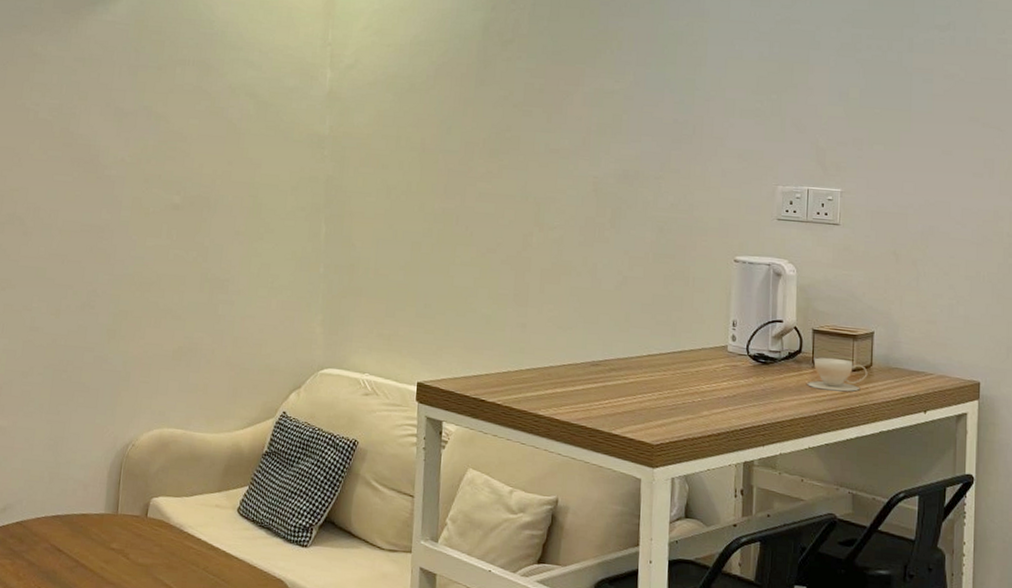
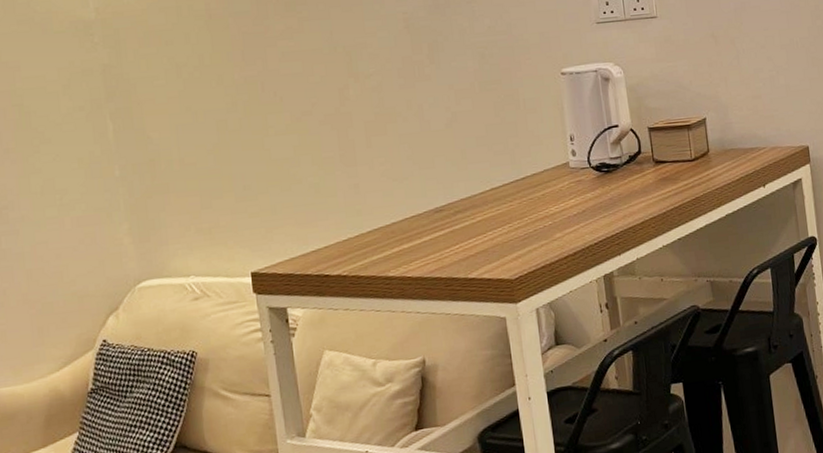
teacup: present [807,357,868,392] -> none [651,151,707,186]

